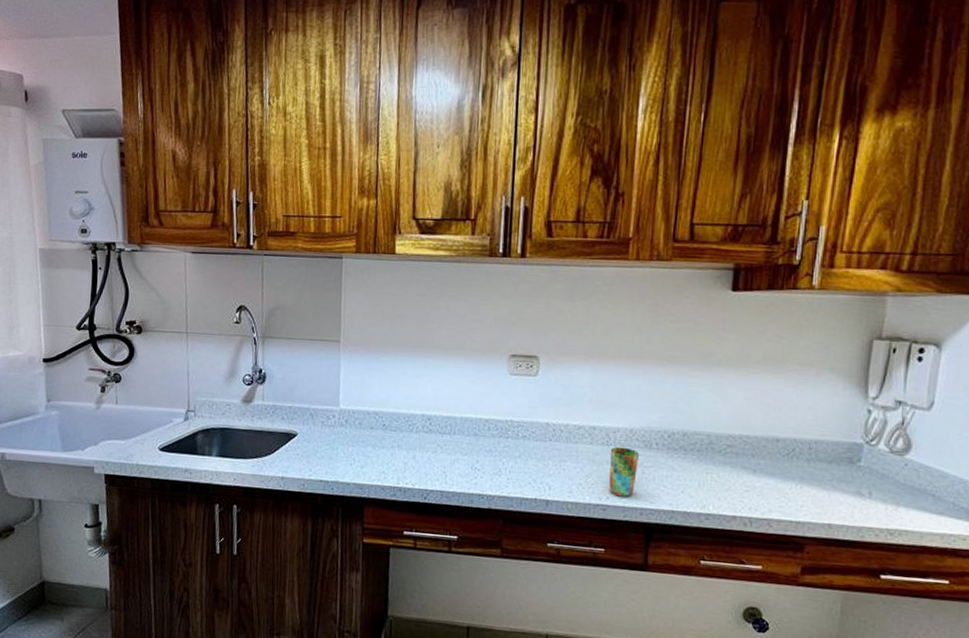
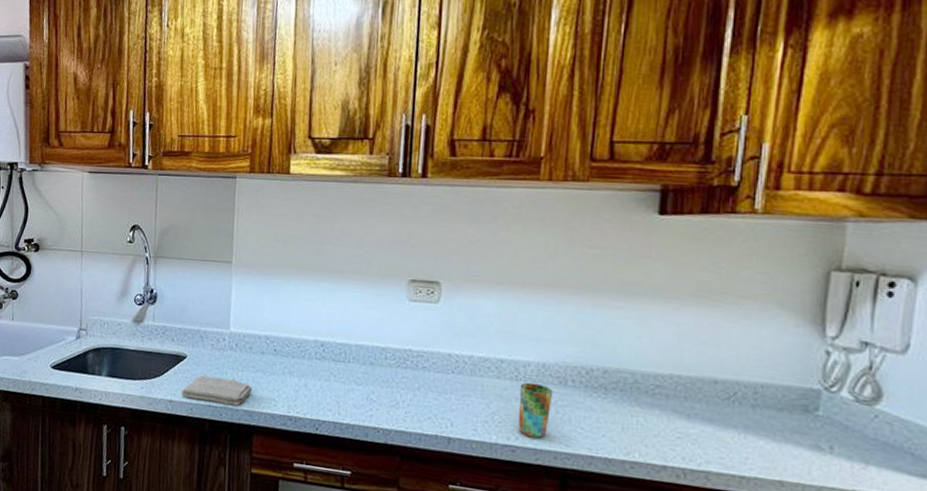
washcloth: none [292,452,362,480] -> present [181,375,252,406]

